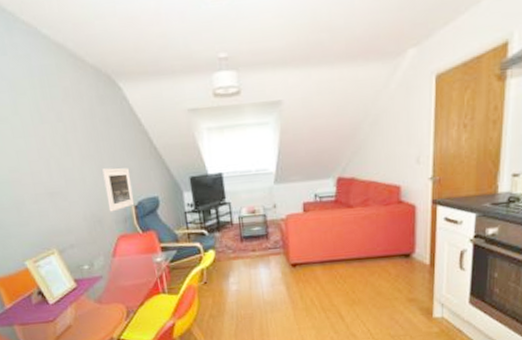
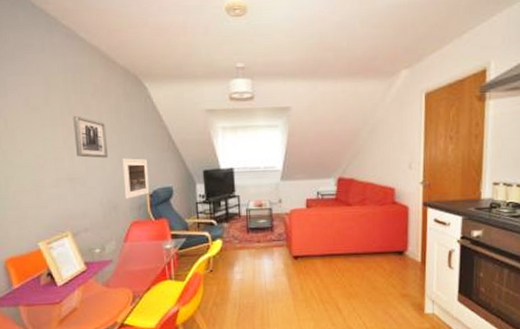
wall art: none [45,124,87,170] -> present [73,115,108,158]

